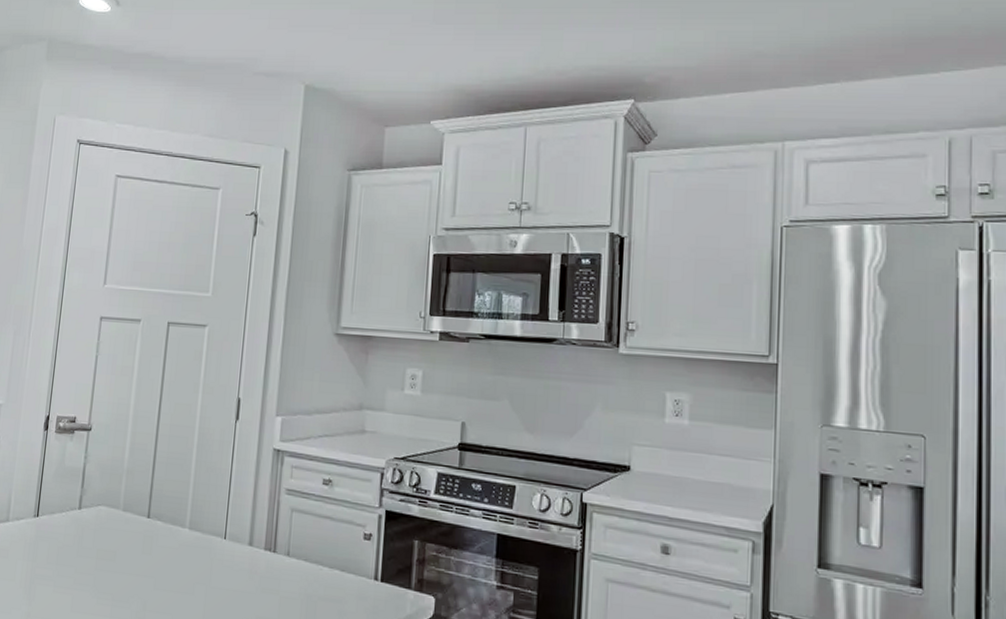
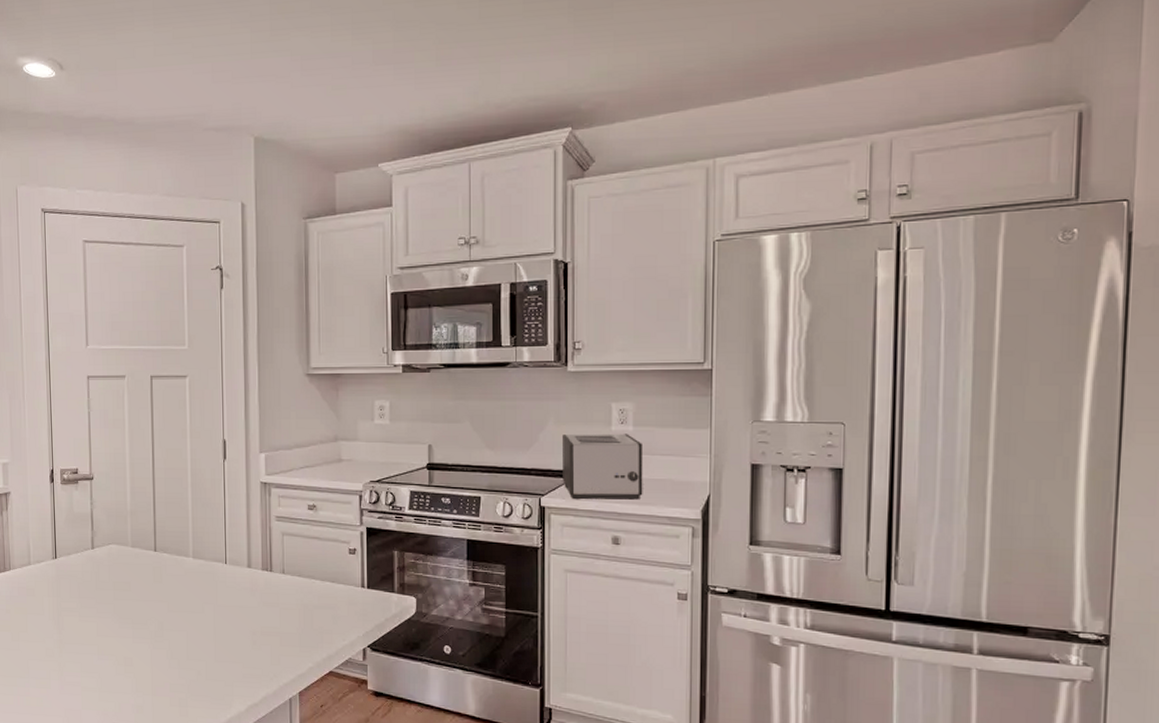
toaster: none [608,423,700,504] -> present [561,433,643,500]

